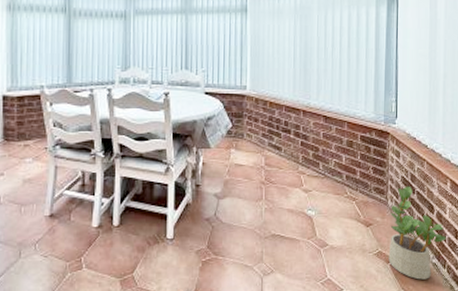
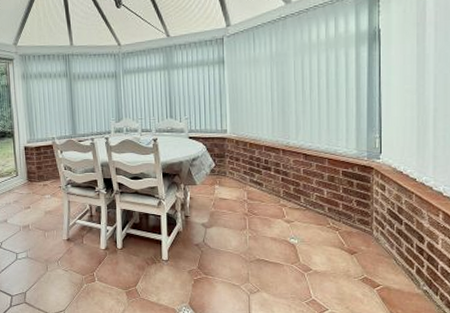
potted plant: present [388,186,446,280] -> none [375,217,438,305]

